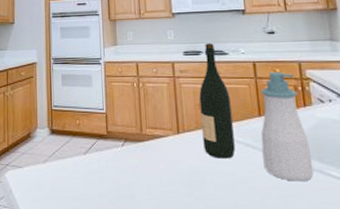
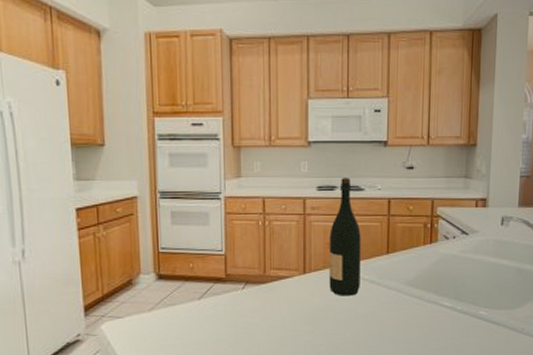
soap bottle: present [261,71,314,182] -> none [385,209,430,313]

